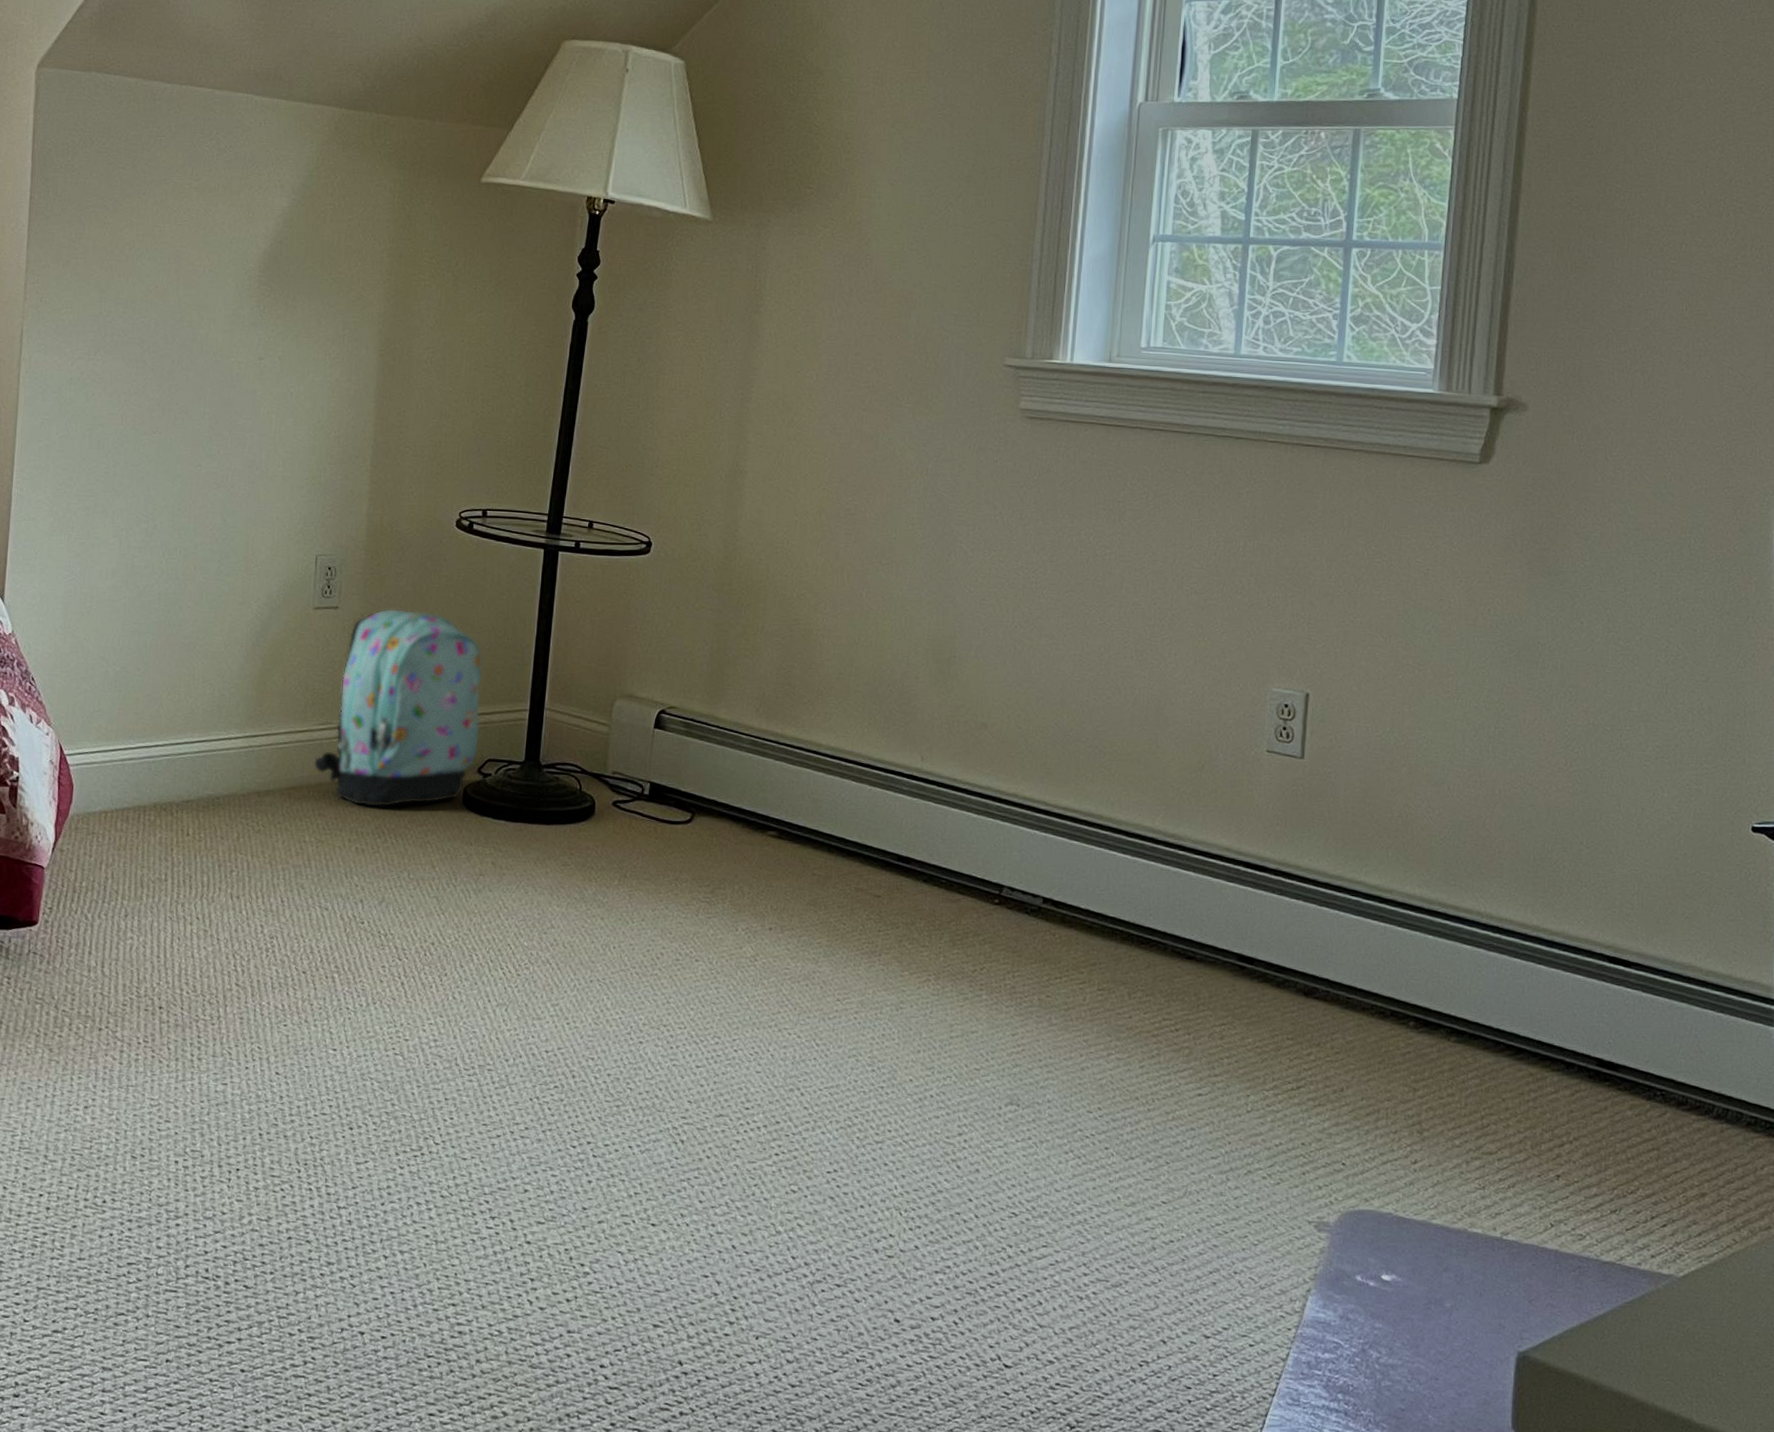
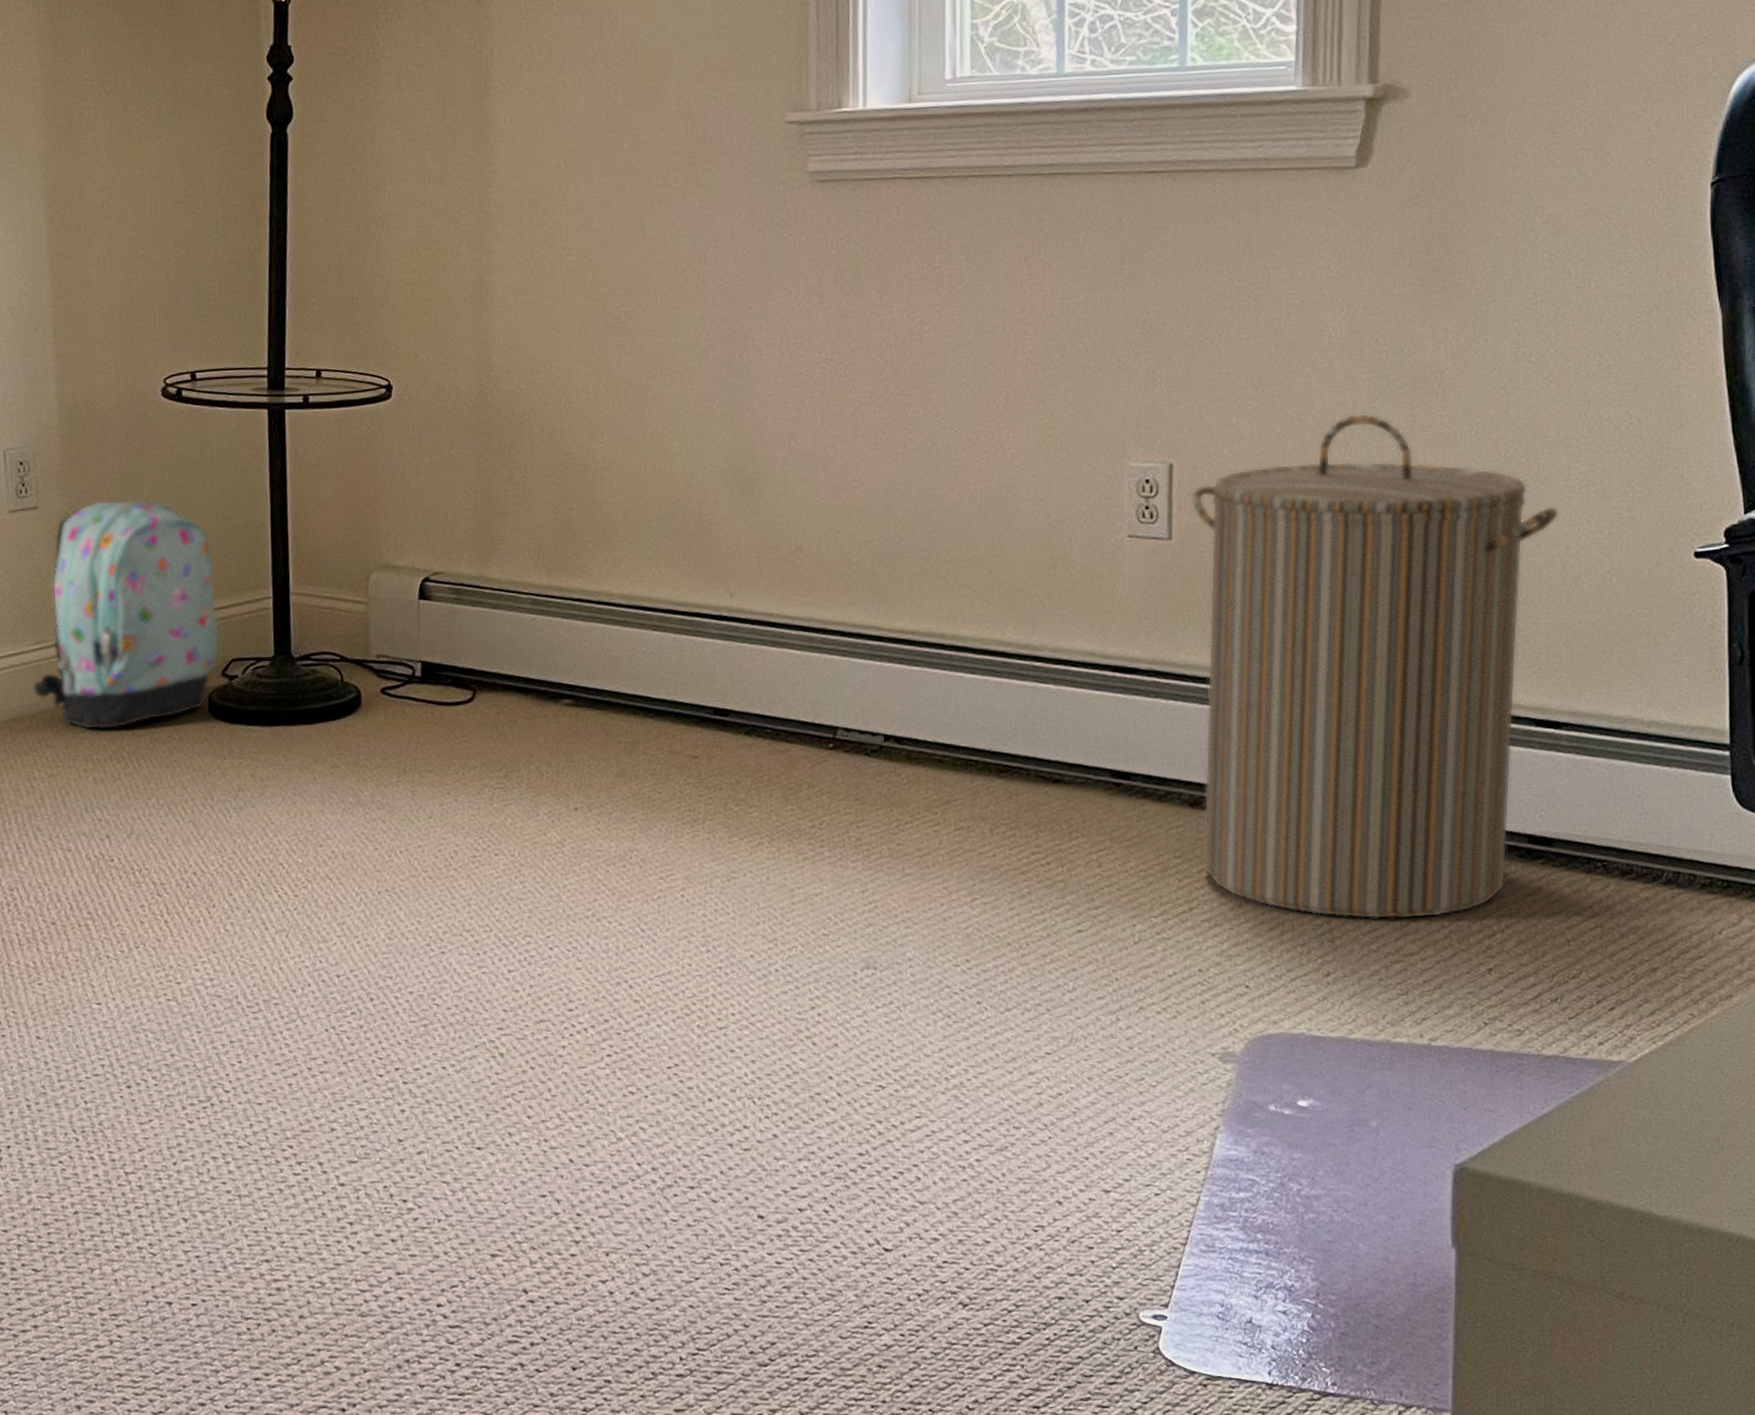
laundry hamper: none [1311,670,1638,1122] -> present [1190,413,1560,920]

